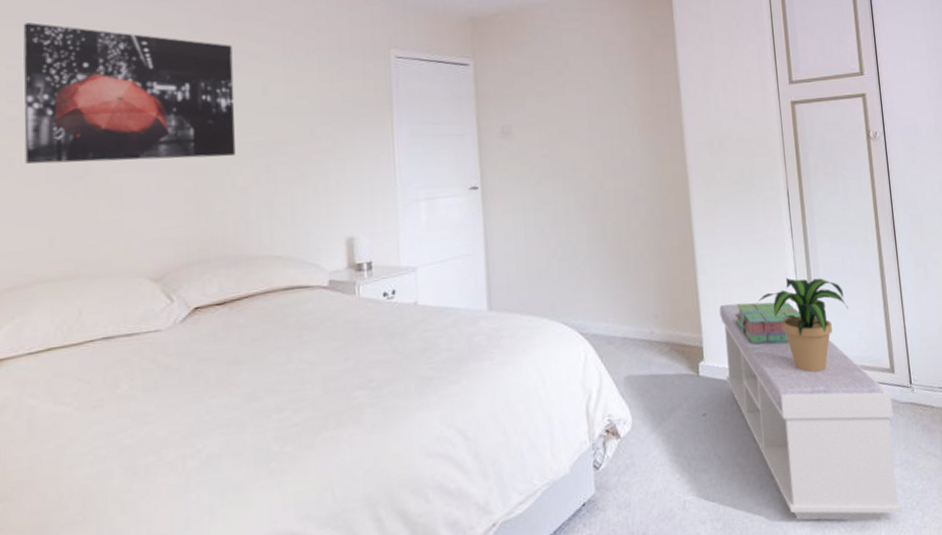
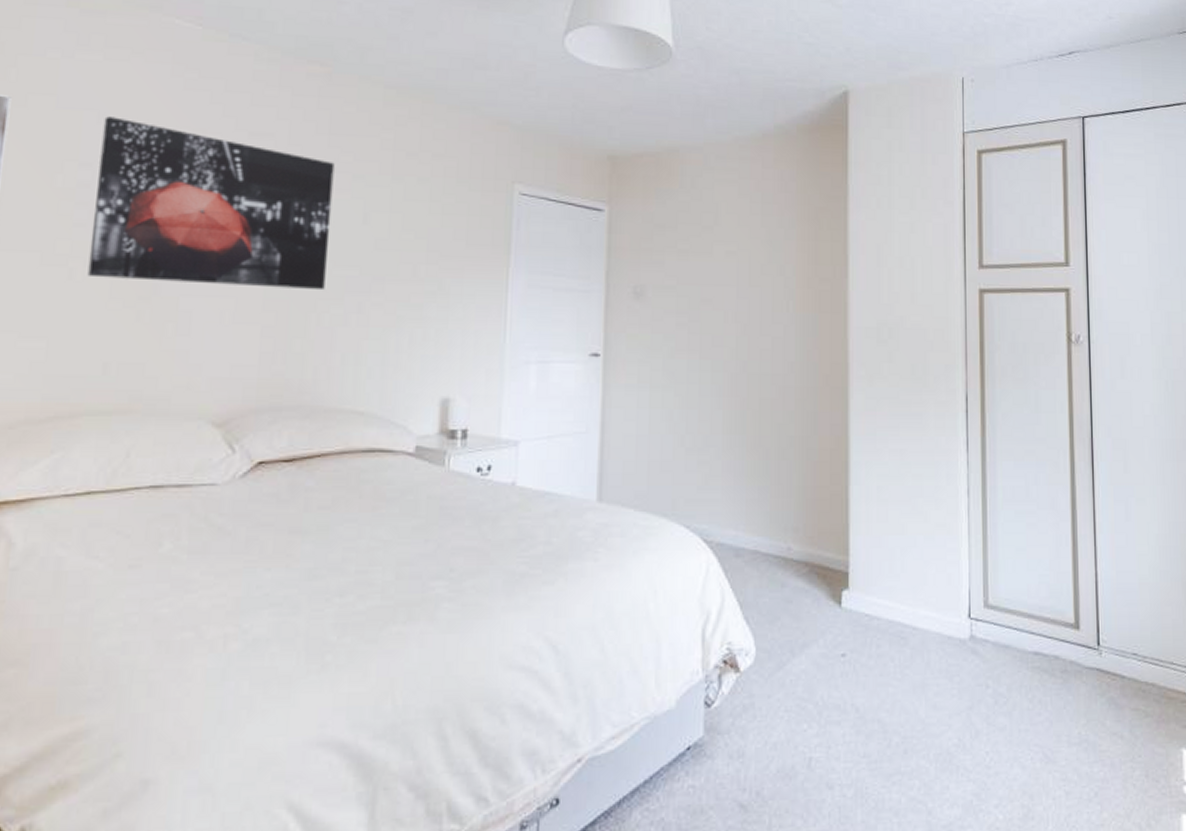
bench: present [719,304,903,521] -> none [872,525,1077,810]
stack of books: present [734,302,800,344] -> none [890,525,970,579]
potted plant: present [756,277,849,373] -> none [918,500,1029,618]

